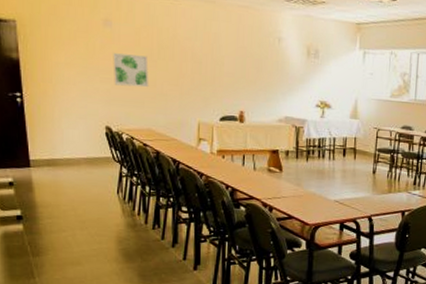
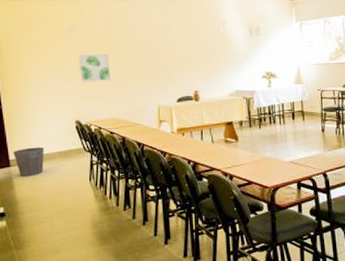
waste bin: none [34,149,69,180] -> present [13,146,45,176]

